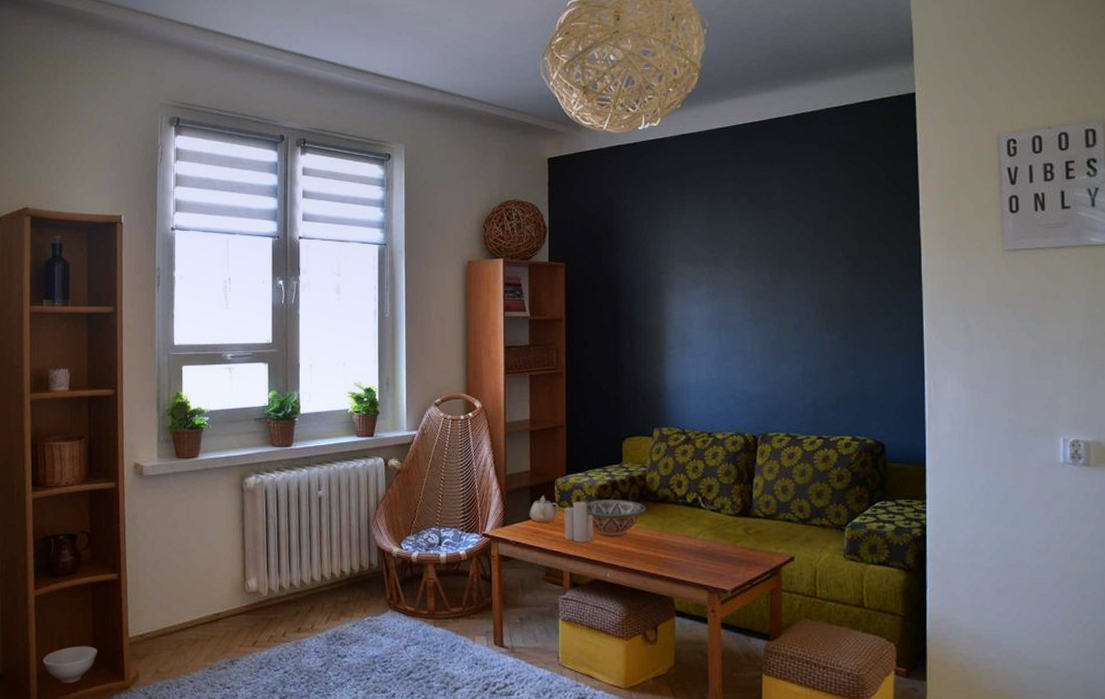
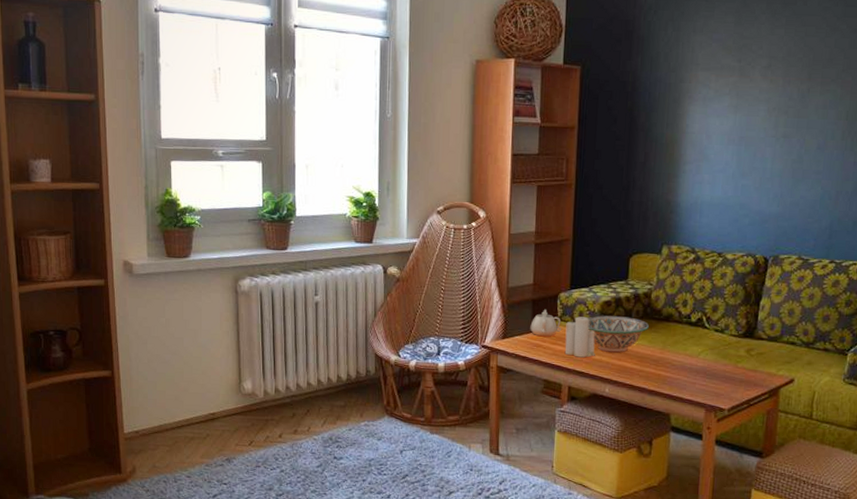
bowl: present [43,646,98,683] -> none [39,439,94,475]

